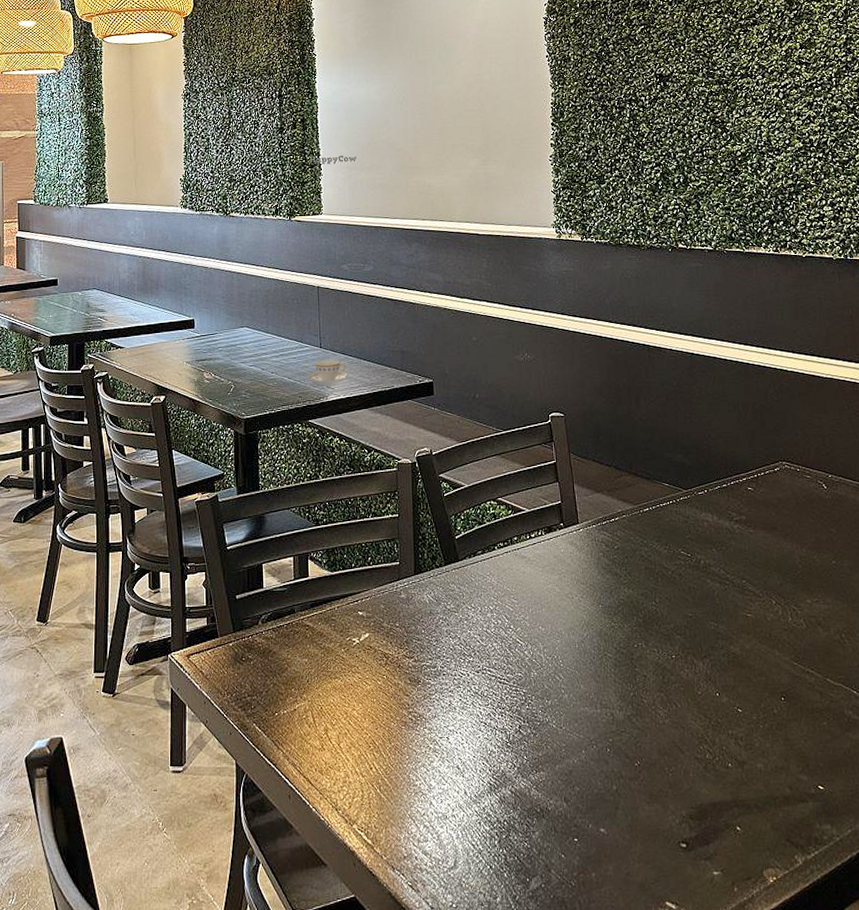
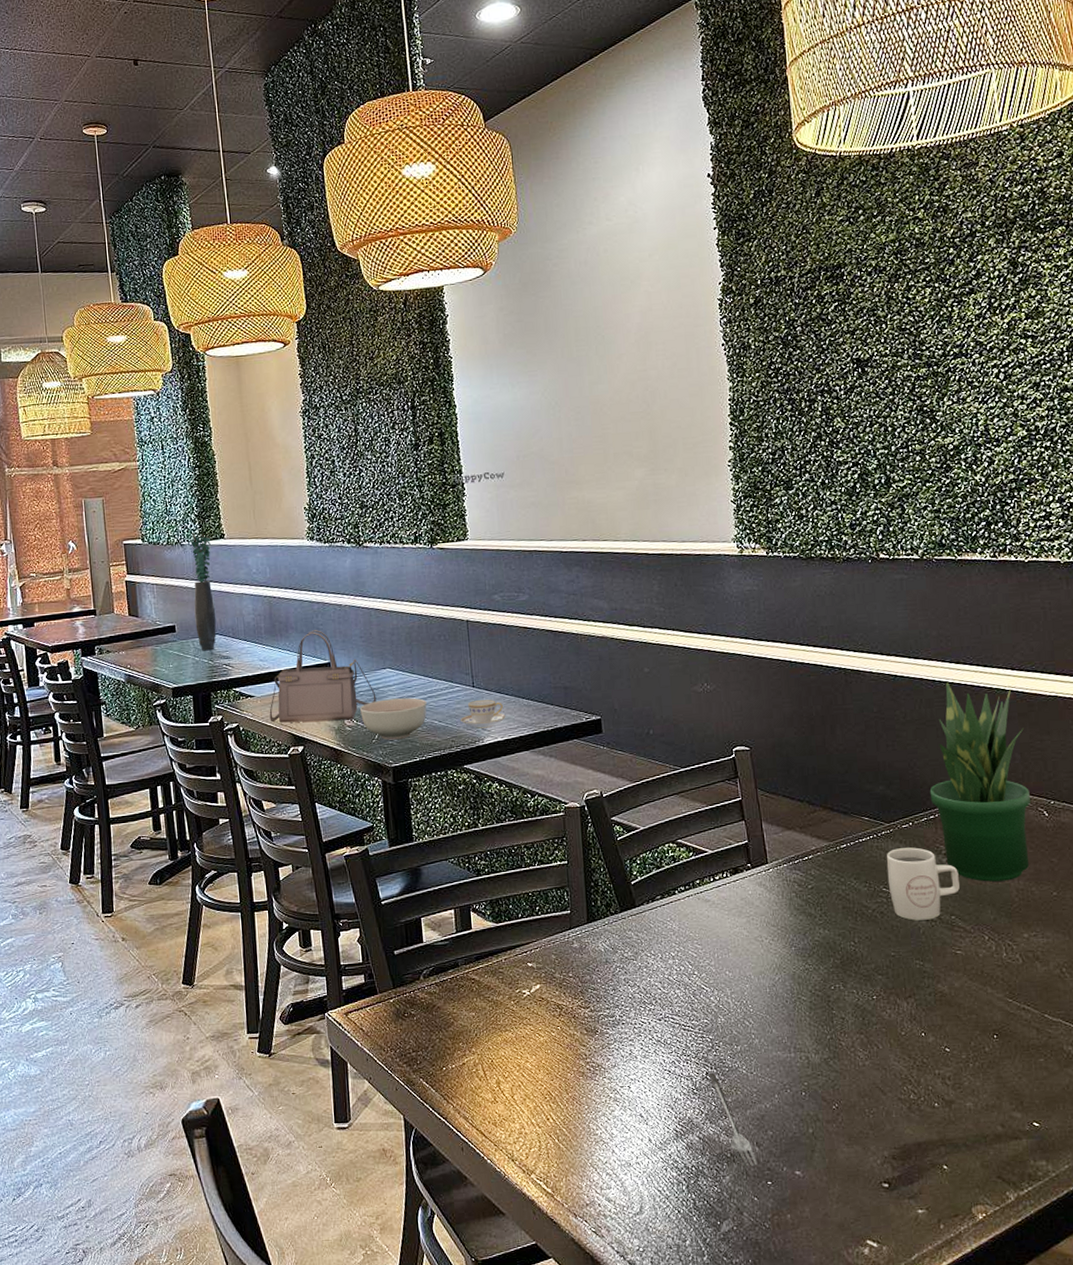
vase: none [76,195,96,304] -> present [190,531,217,651]
handbag: none [136,289,234,374] -> present [269,630,377,723]
bowl: none [219,355,278,394] -> present [360,697,427,740]
fork: none [521,726,565,823] -> present [708,1072,757,1167]
mug: none [684,513,750,583] -> present [886,847,961,921]
planter: none [722,362,811,549] -> present [929,682,1030,882]

